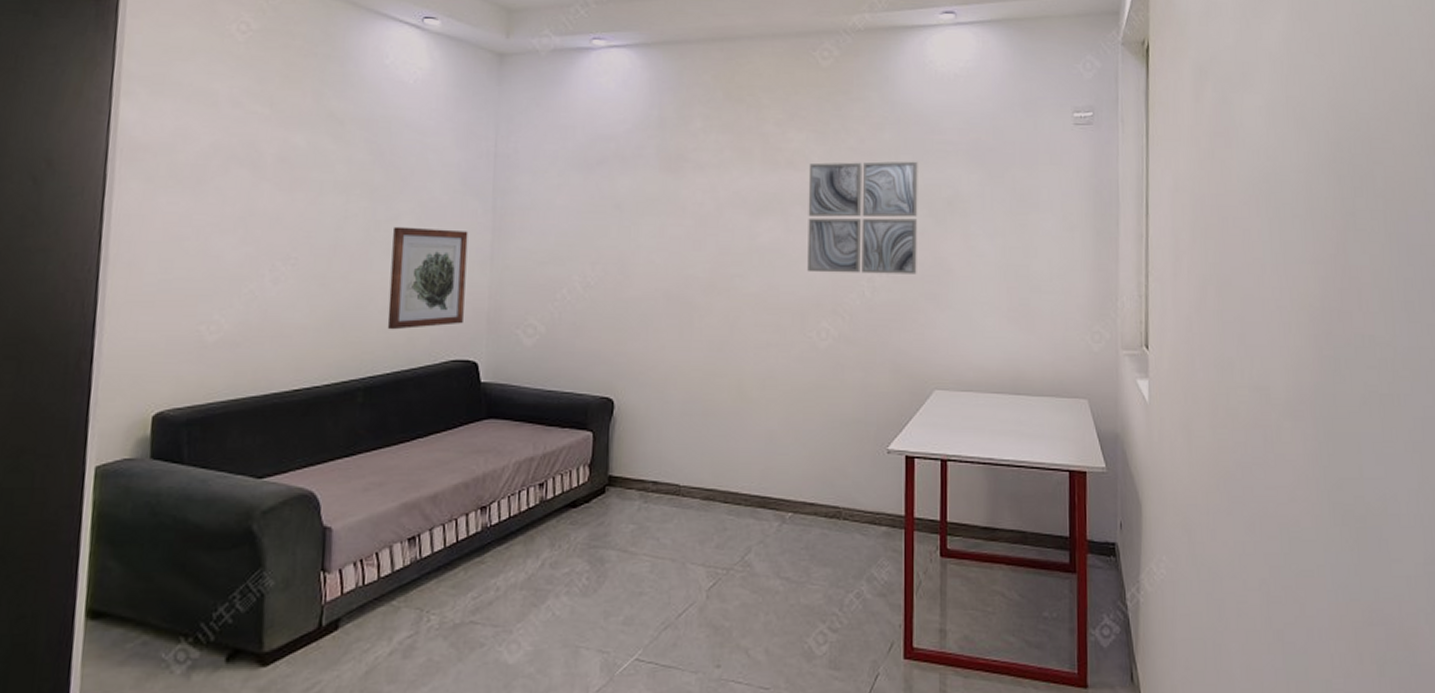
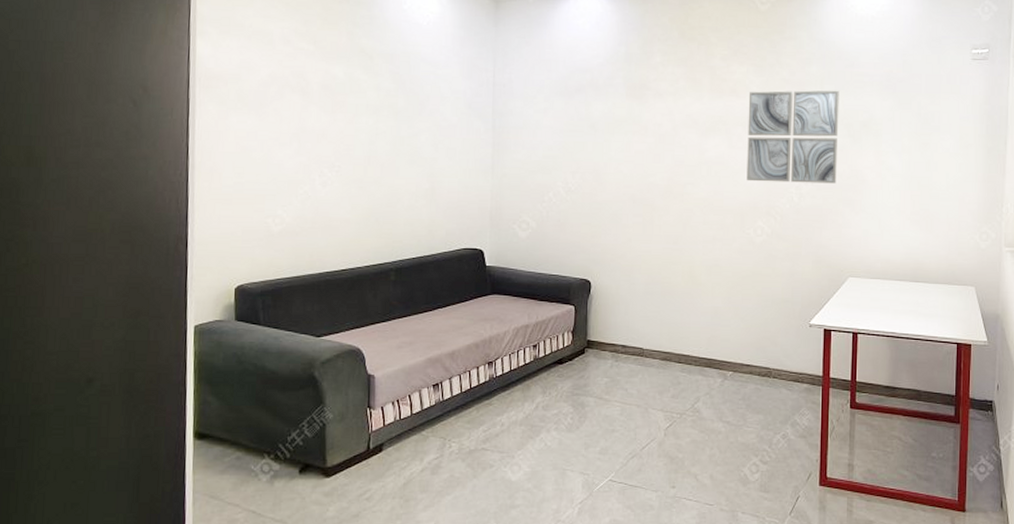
wall art: present [387,226,469,330] -> none [412,141,474,224]

